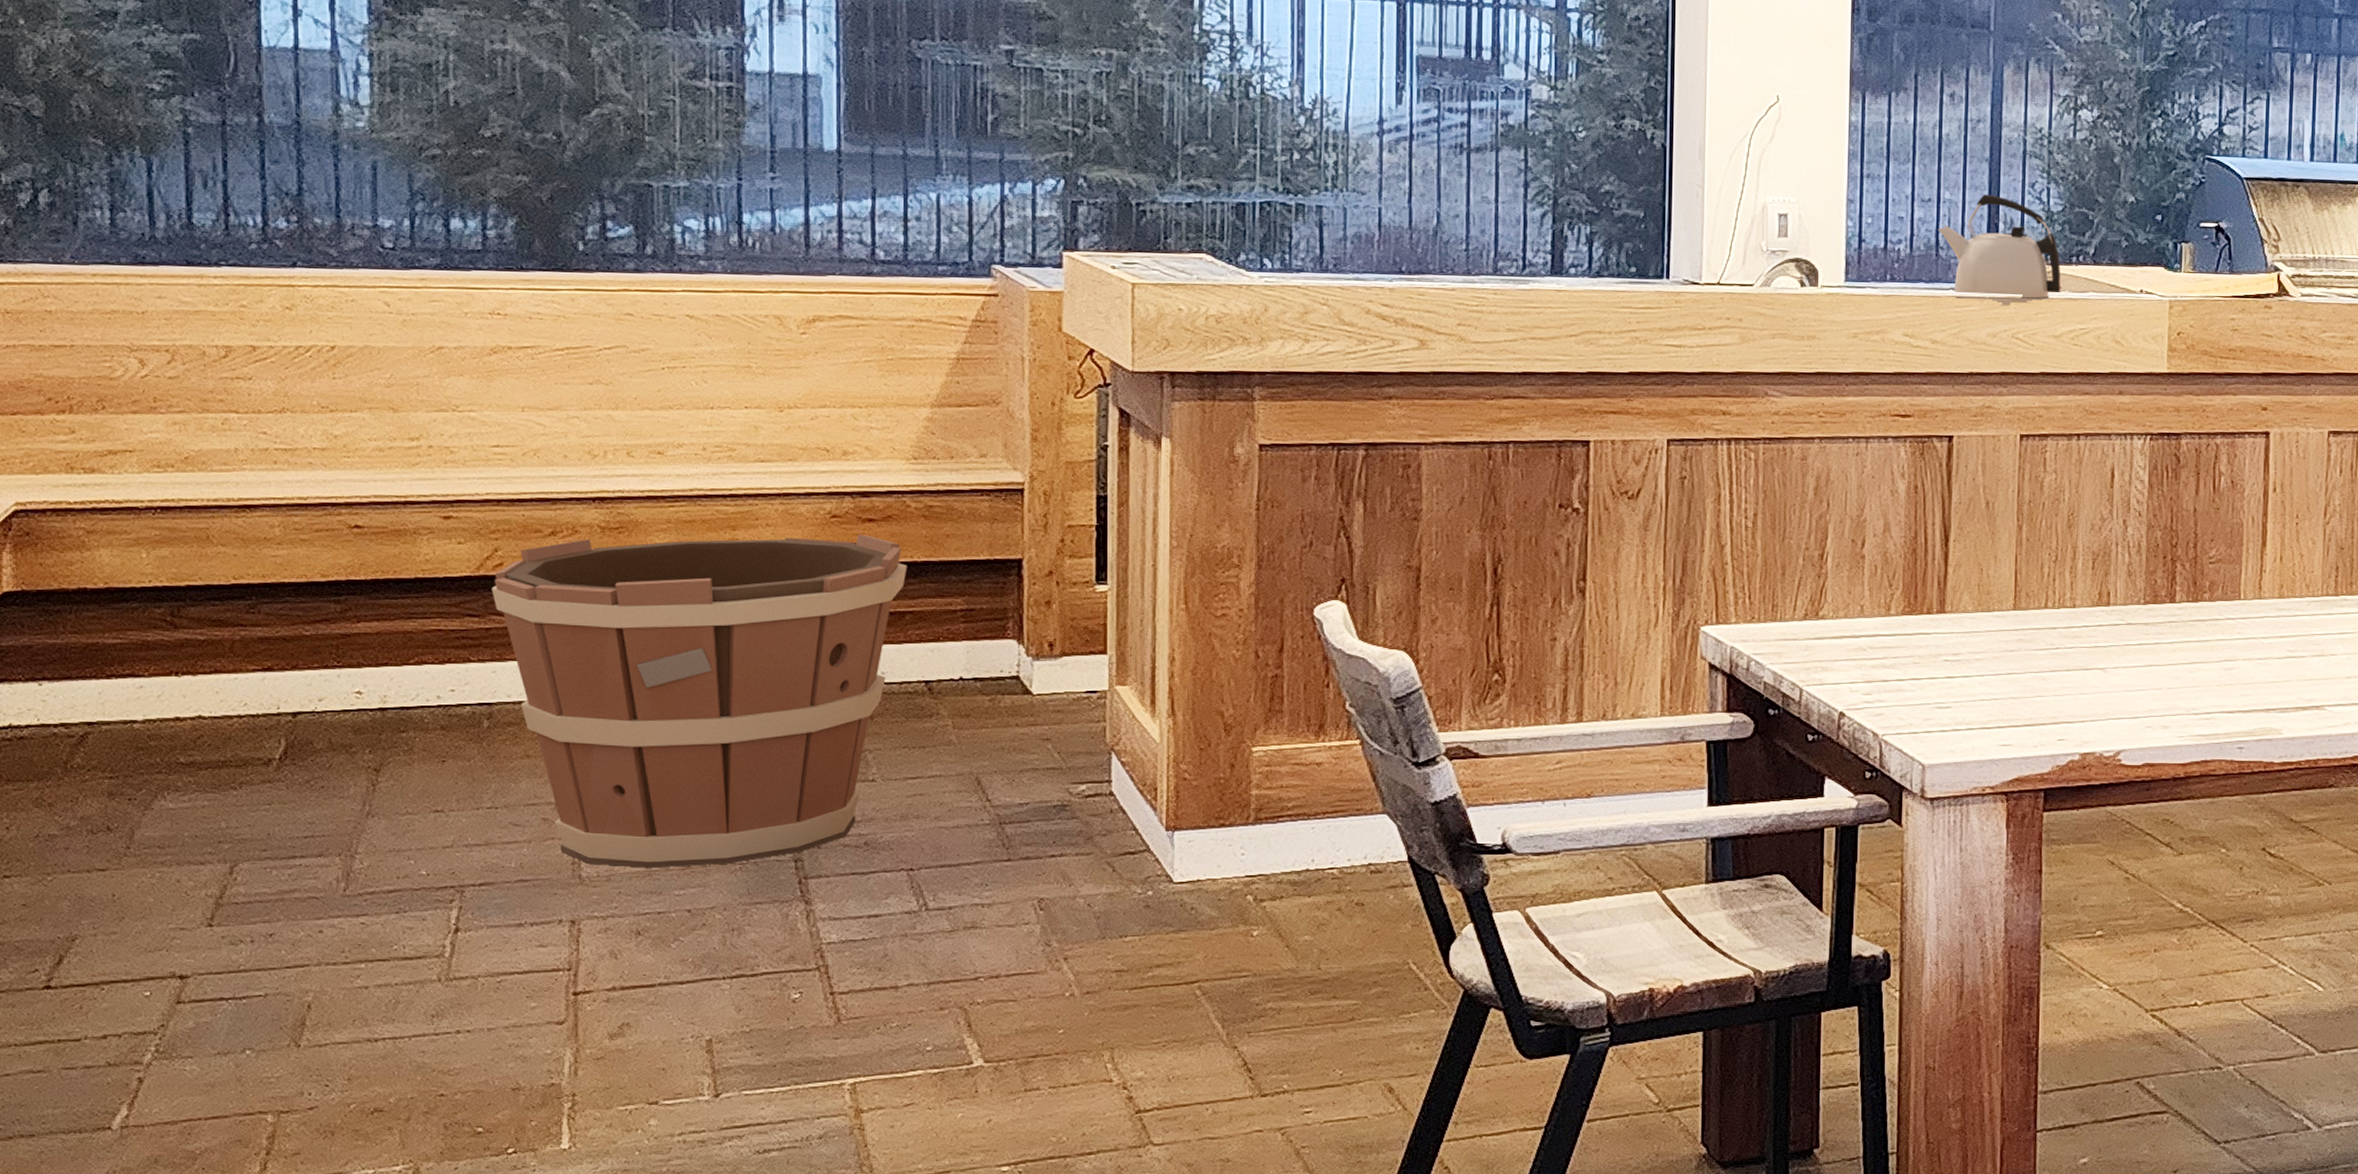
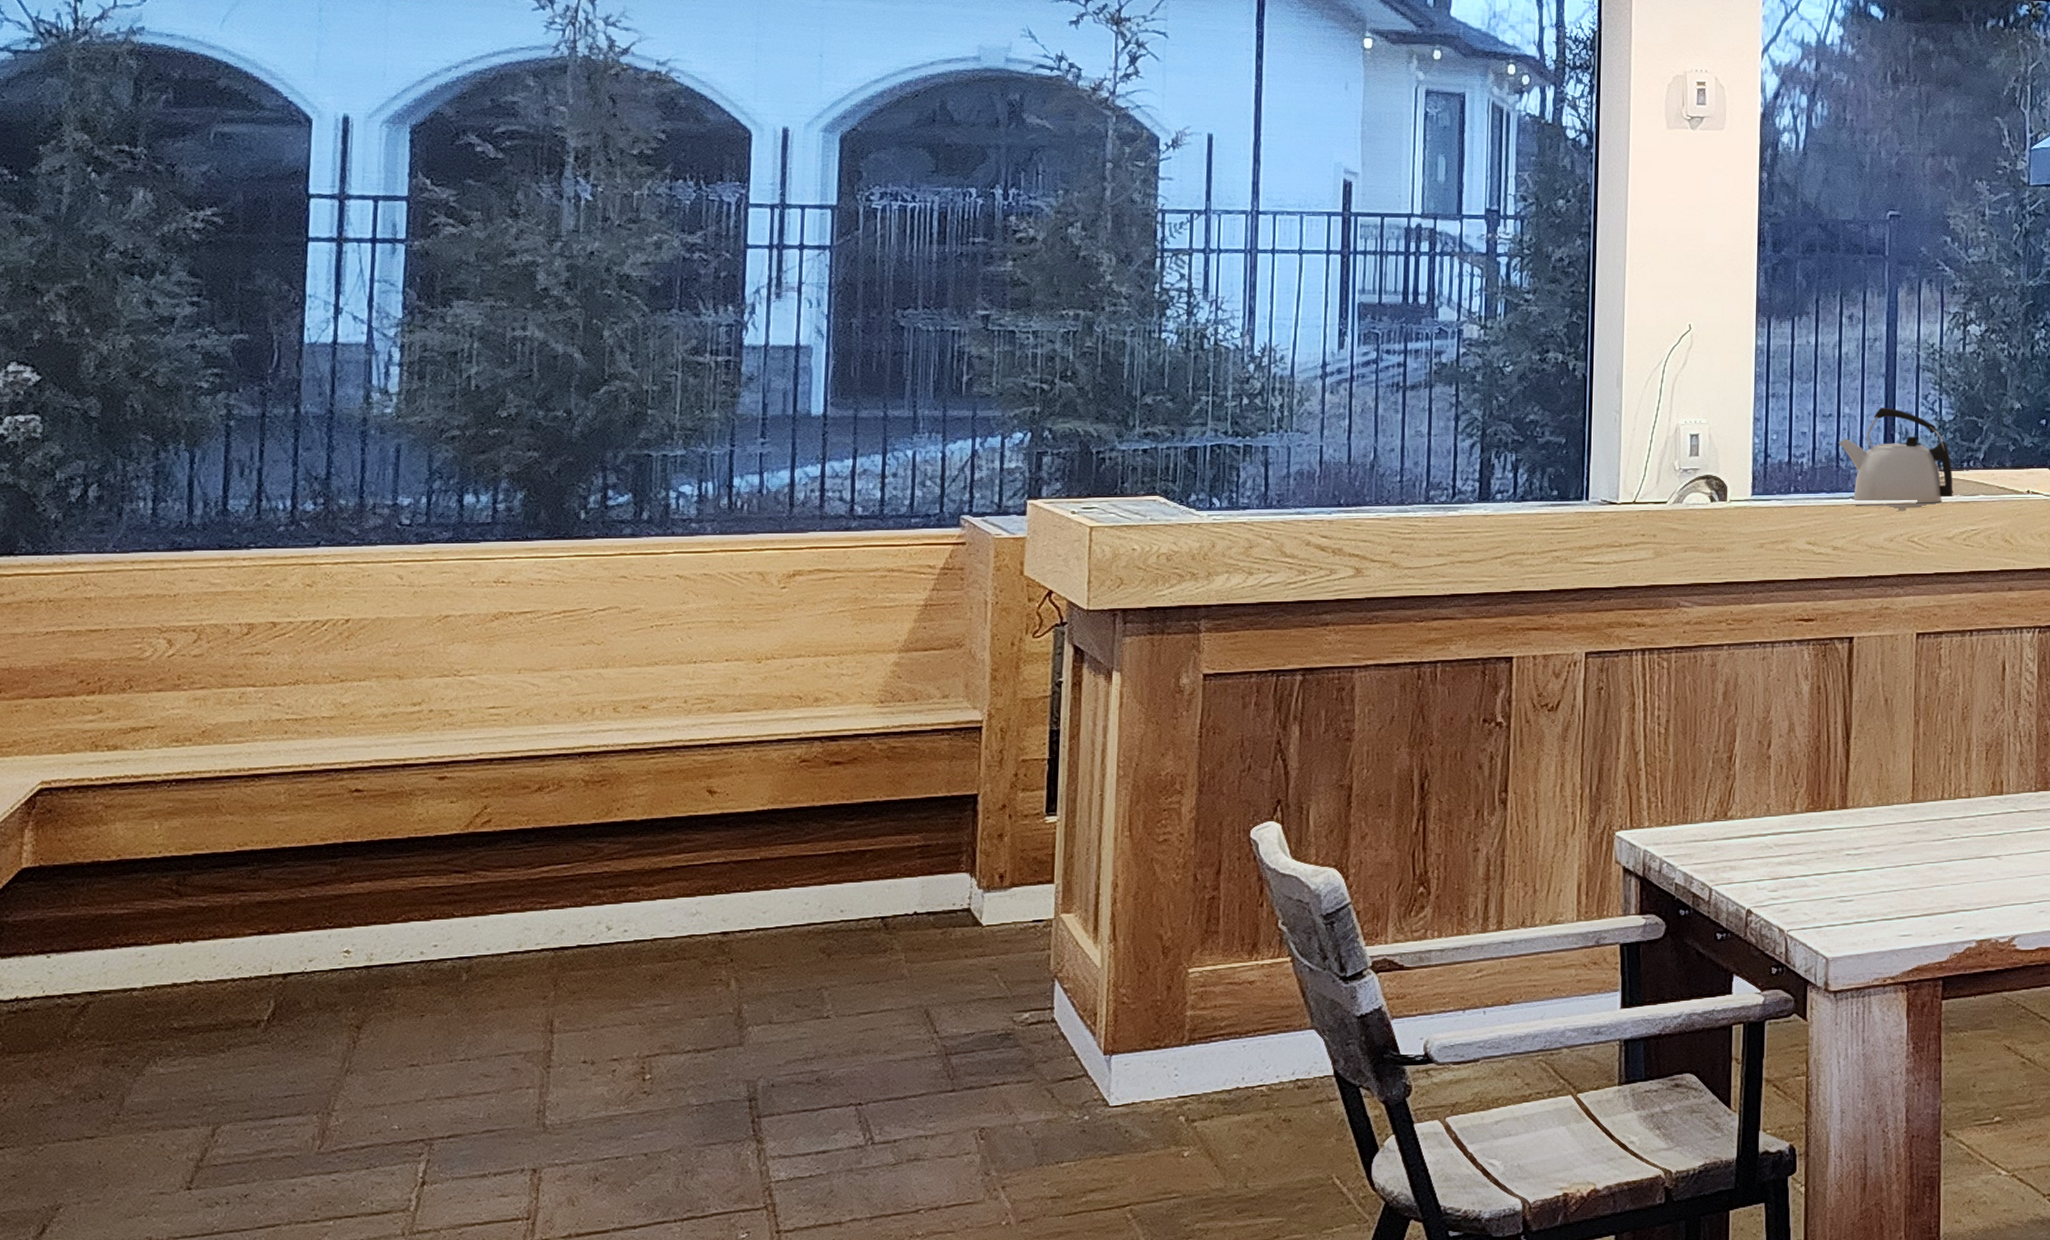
wooden bucket: present [491,534,907,868] -> none [478,777,870,1114]

